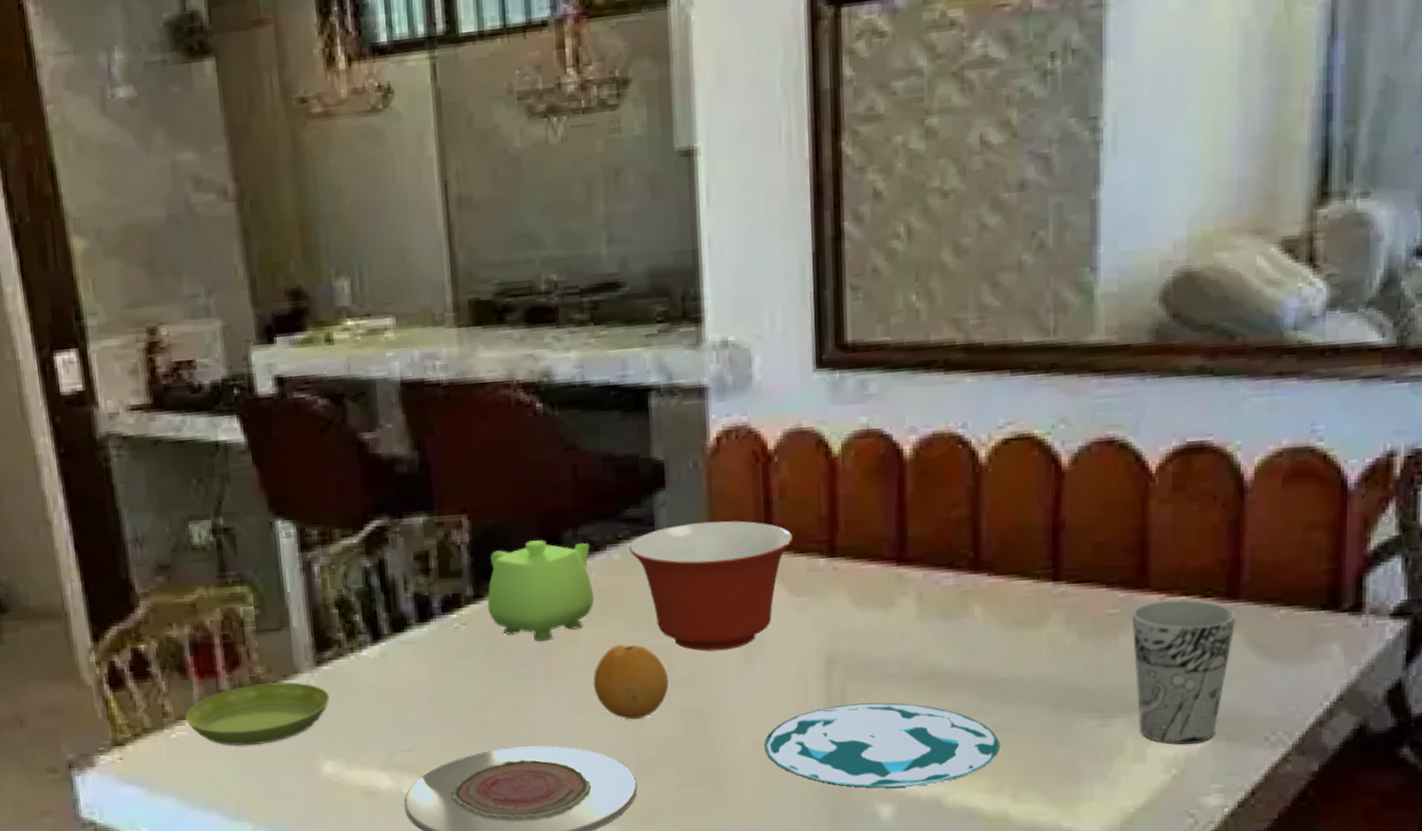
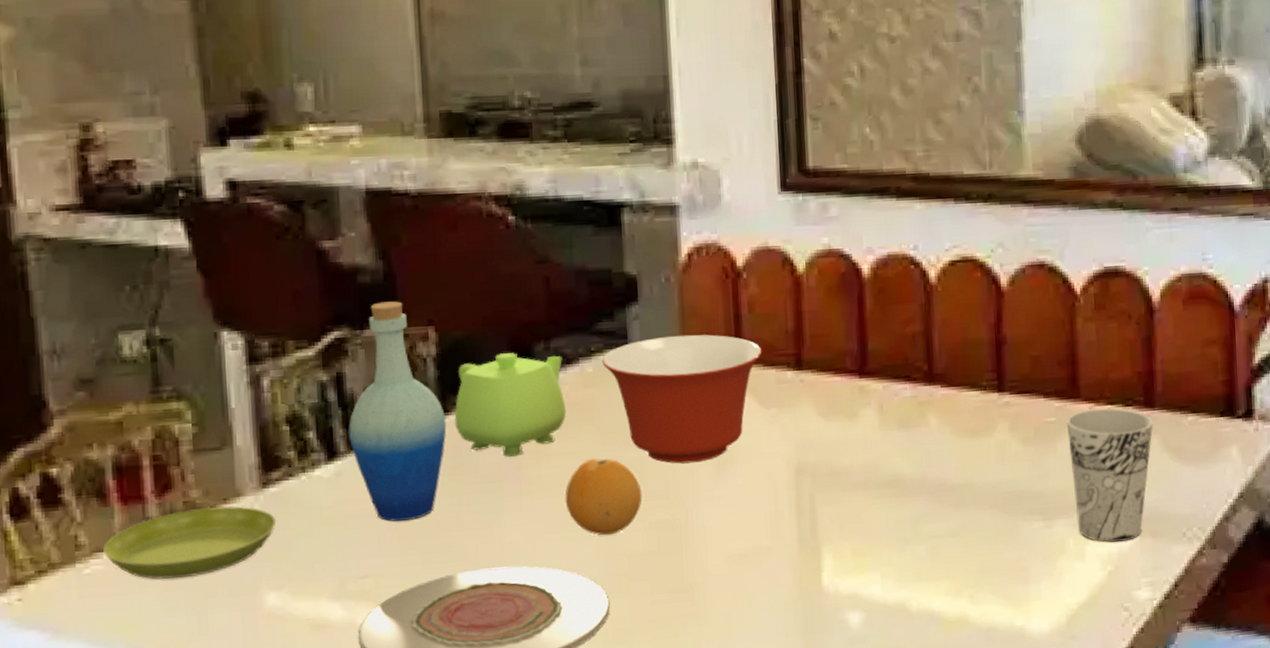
bottle: none [391,490,481,700] -> present [348,301,447,522]
plate: present [764,702,1000,788] -> none [737,511,957,596]

